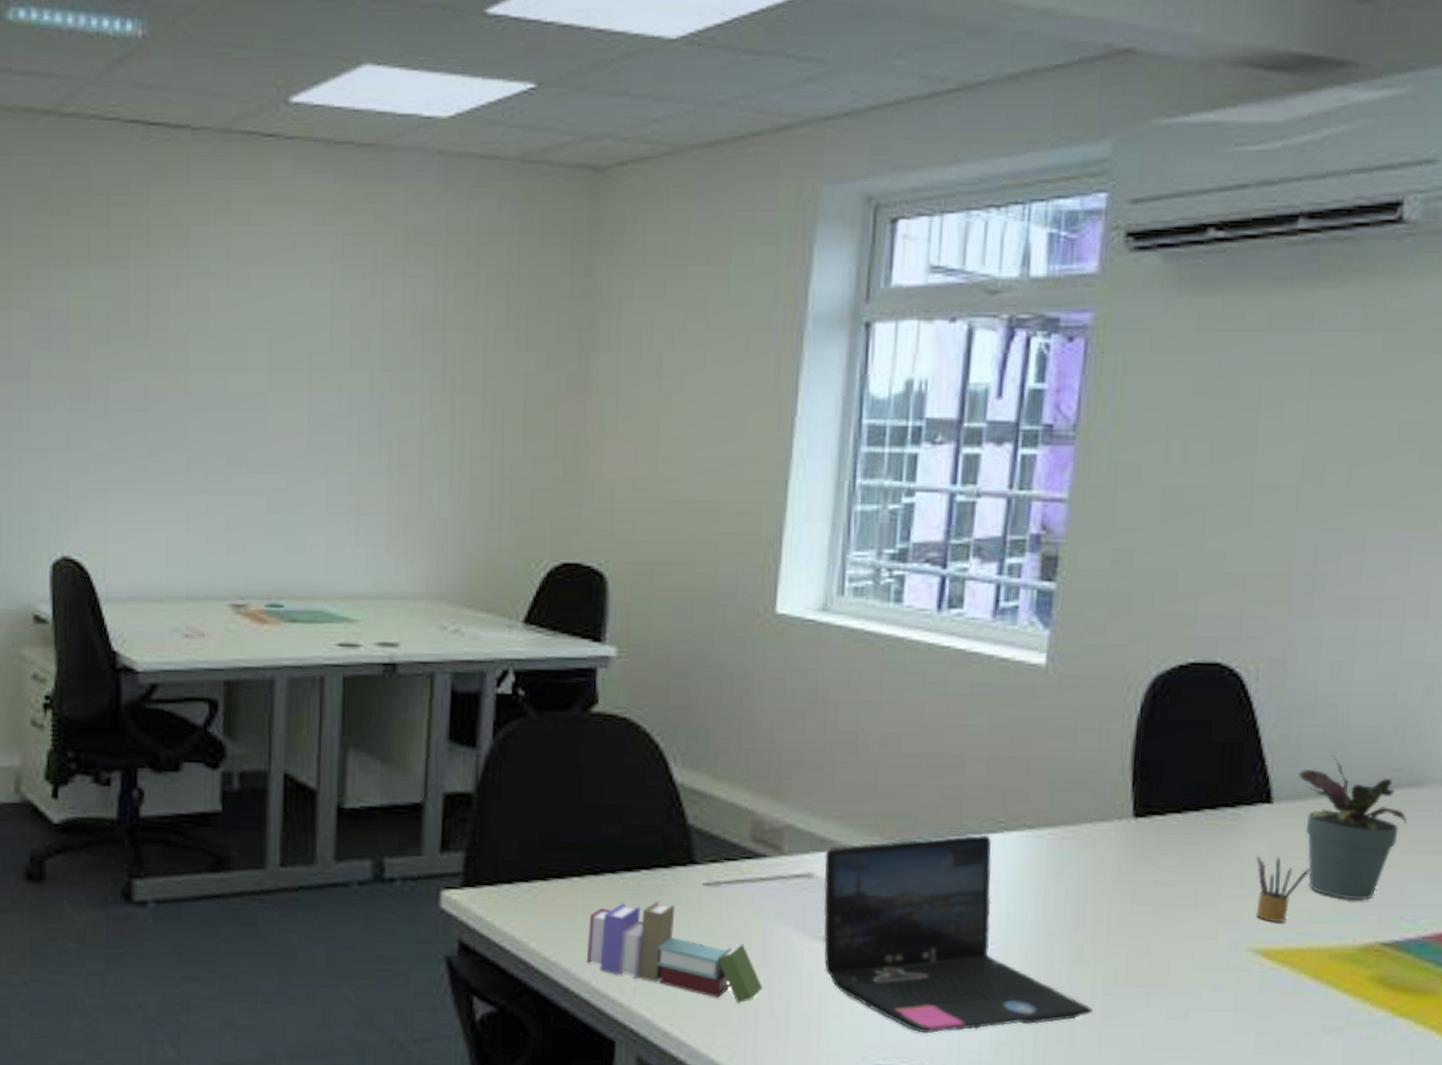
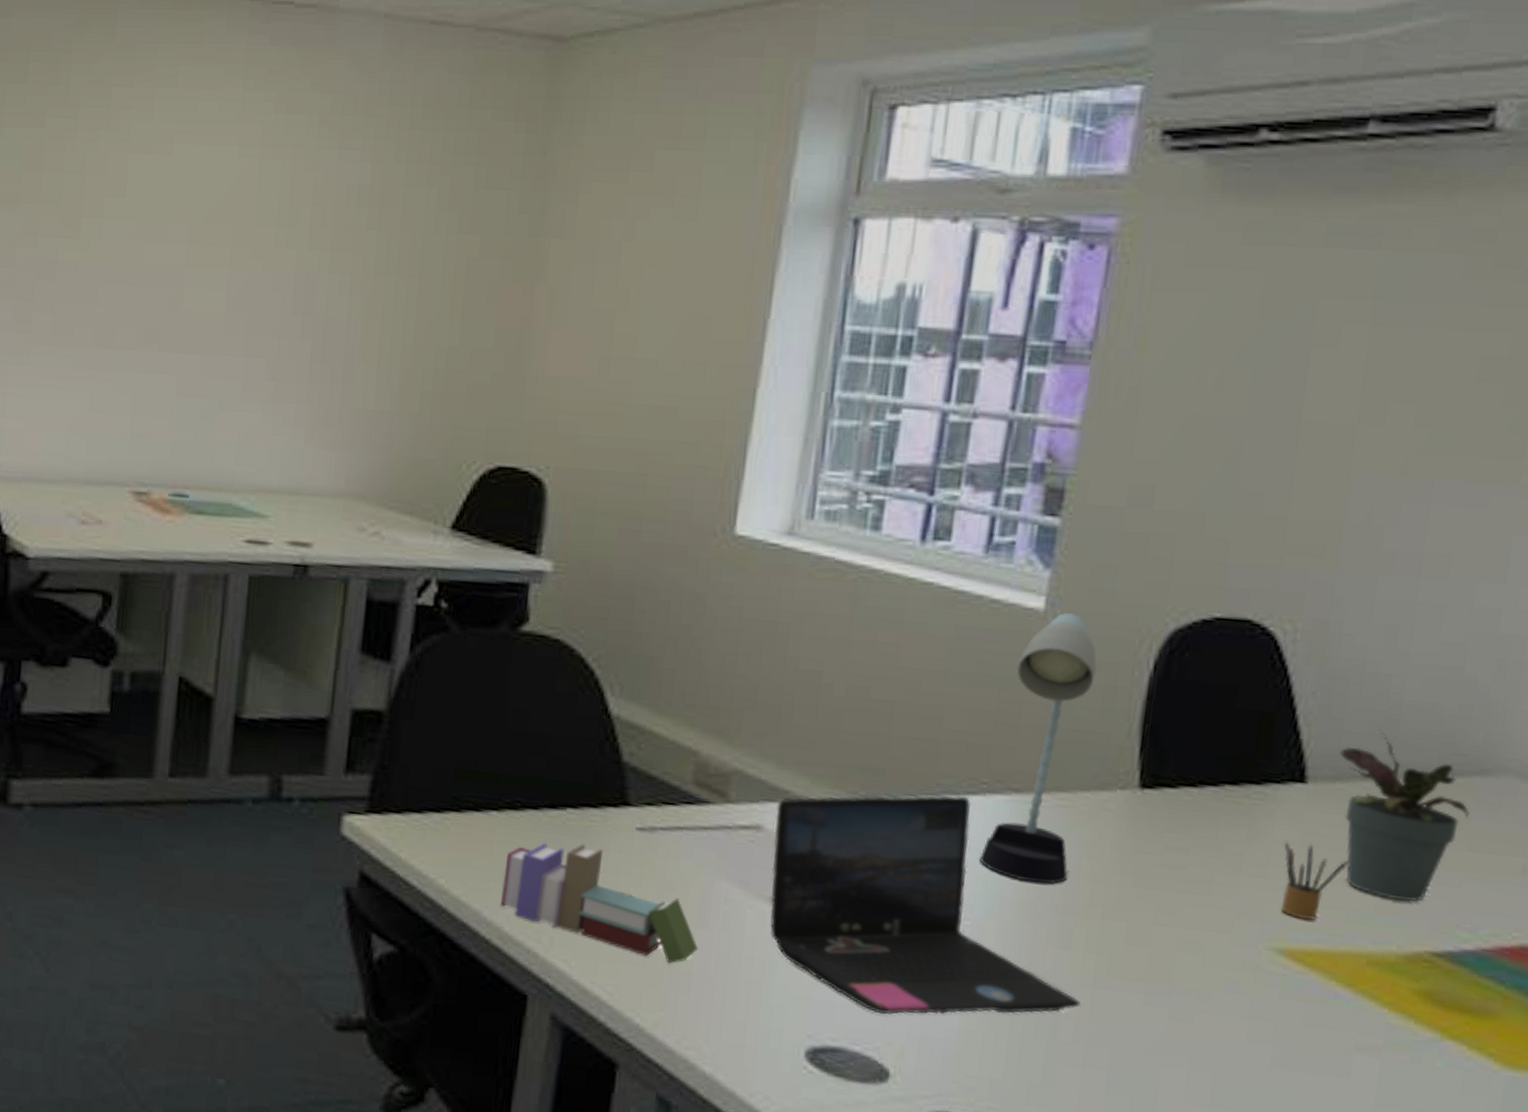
desk lamp: none [1001,667,1092,908] -> present [980,613,1097,884]

